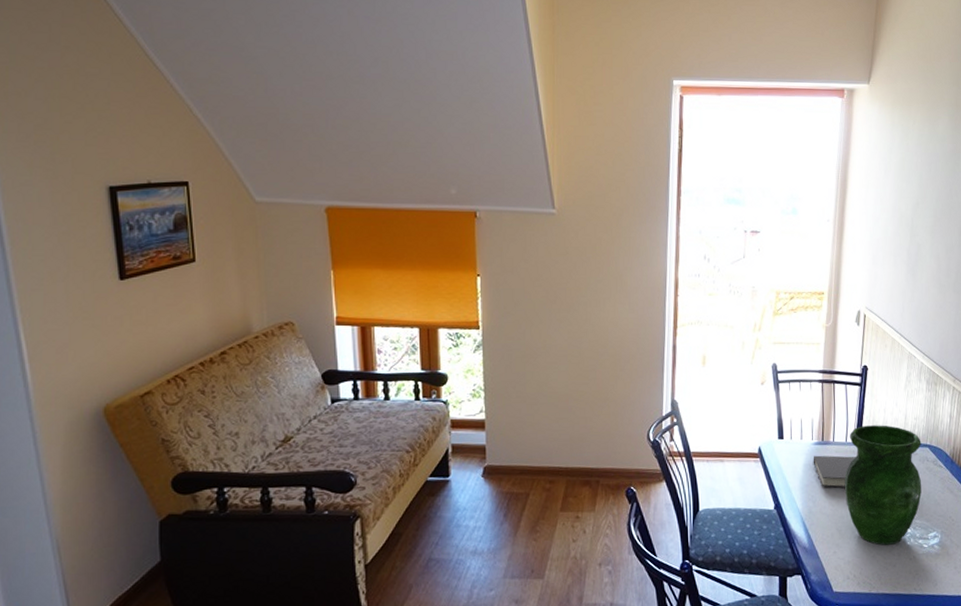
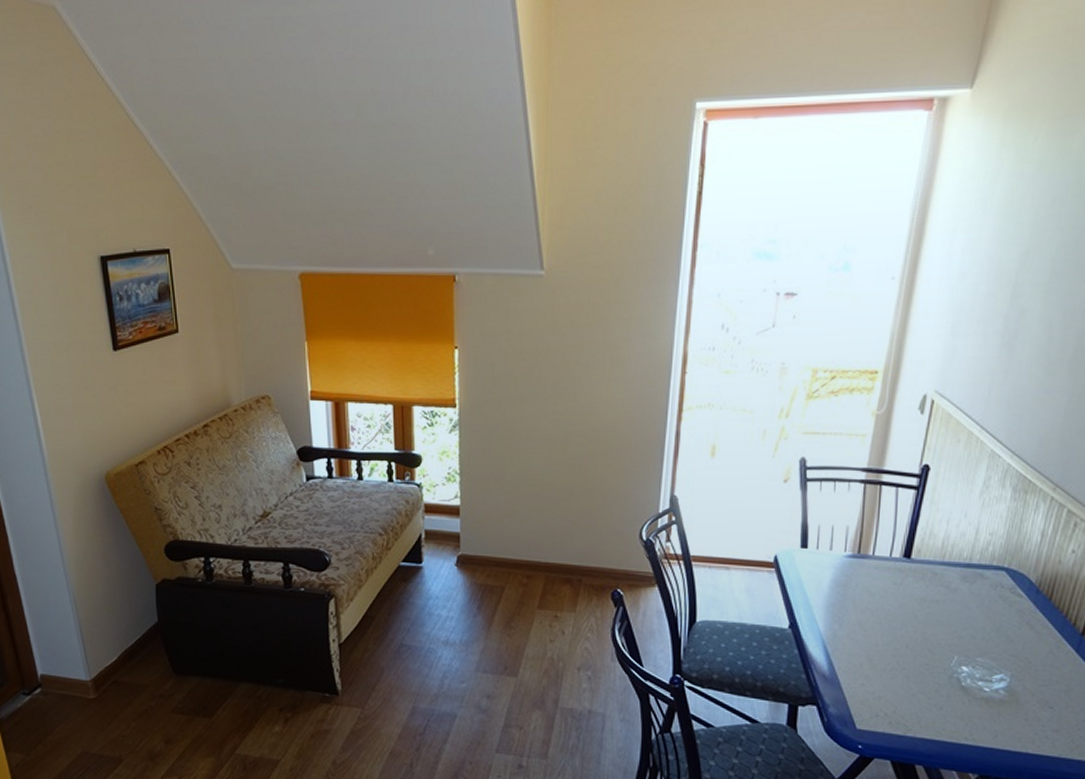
book: present [813,455,856,488] -> none [843,570,901,610]
vase: present [844,425,922,546] -> none [882,539,996,684]

